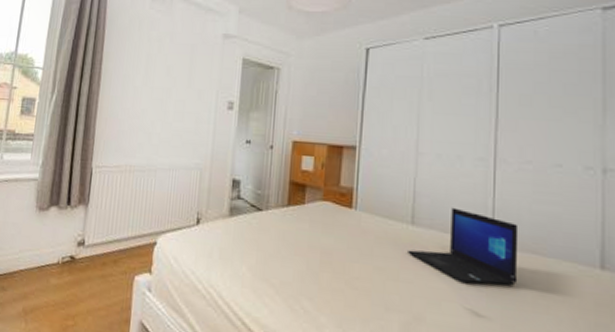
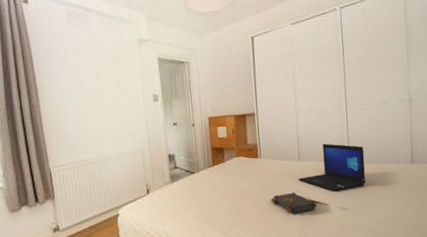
book: none [362,267,433,304] -> present [271,192,317,214]

